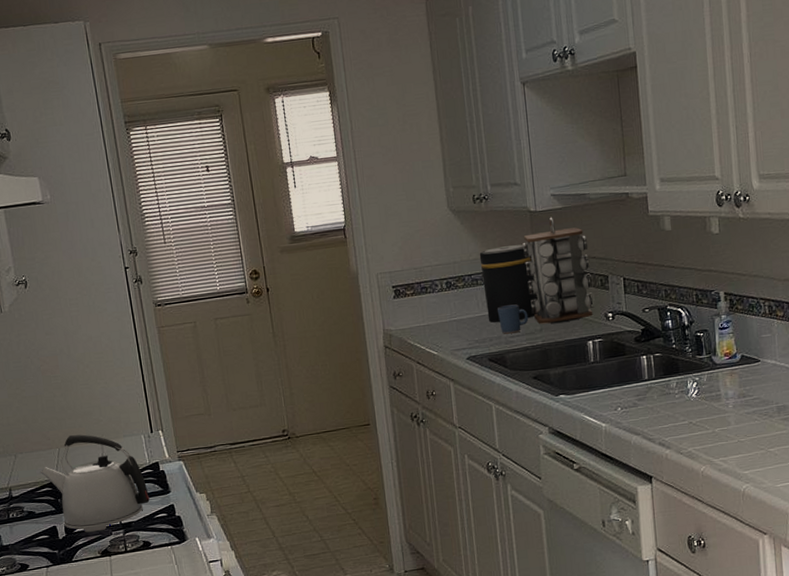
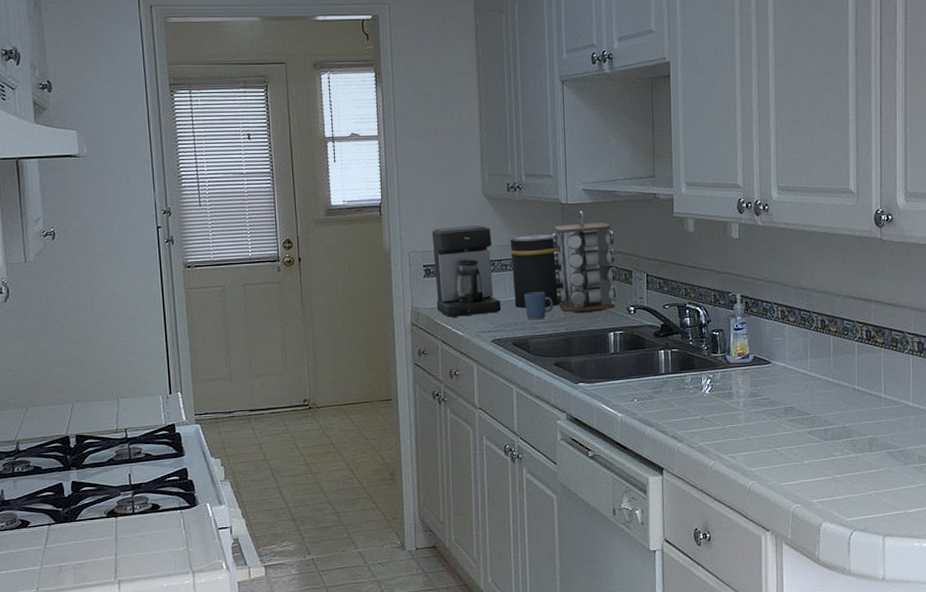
kettle: present [40,434,150,533] -> none [50,390,162,492]
coffee maker: none [398,240,474,337] -> present [432,224,501,317]

